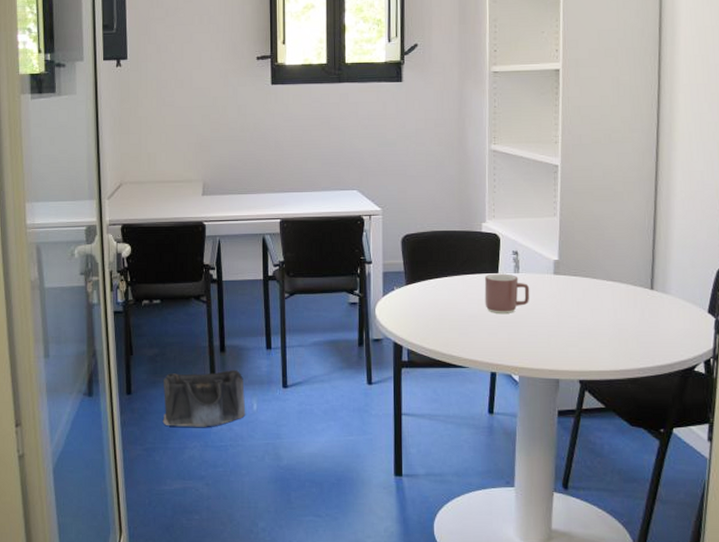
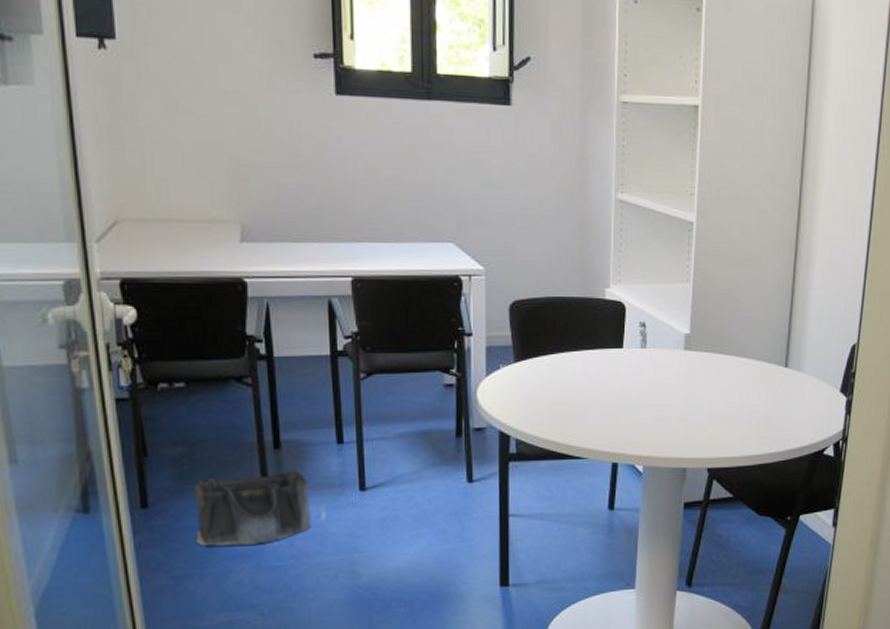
mug: present [484,273,530,313] -> none [607,349,658,395]

